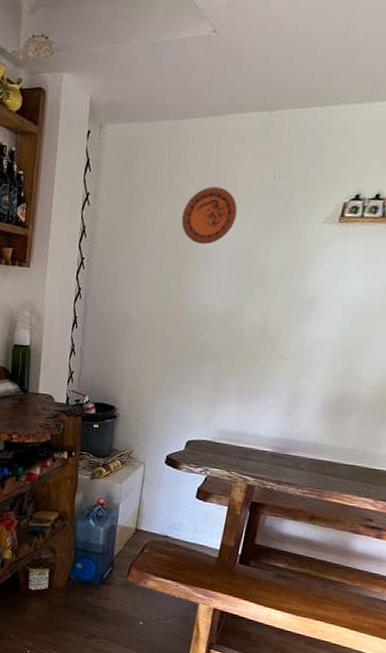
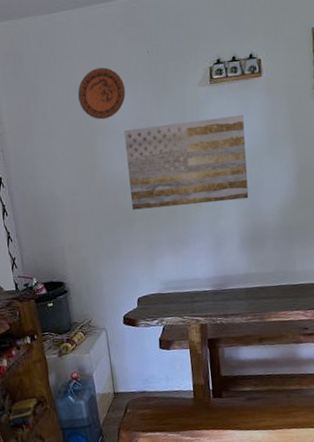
wall art: none [207,259,369,361] -> present [123,114,249,210]

